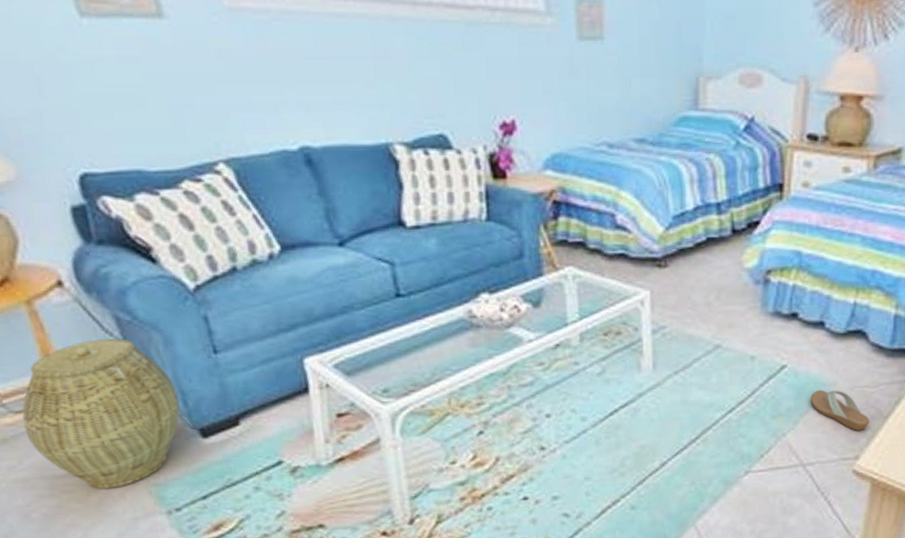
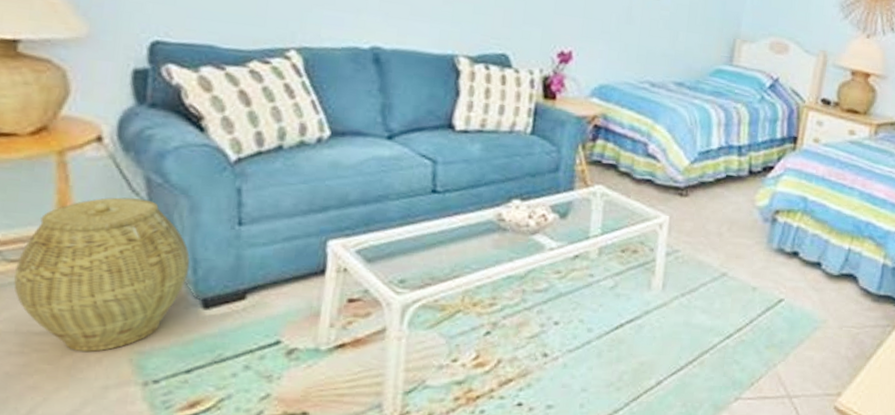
sandal: present [810,389,870,431] -> none [802,325,854,369]

